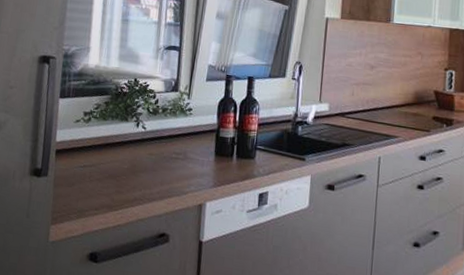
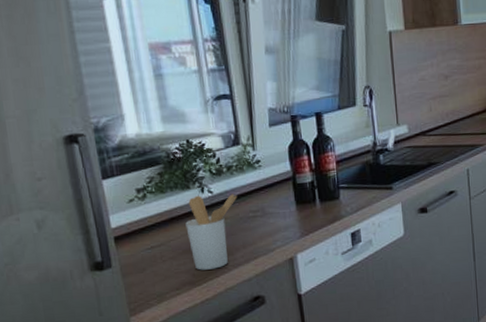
utensil holder: none [115,128,166,199] -> present [185,194,238,270]

